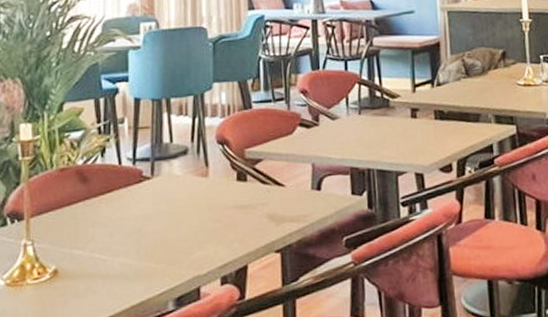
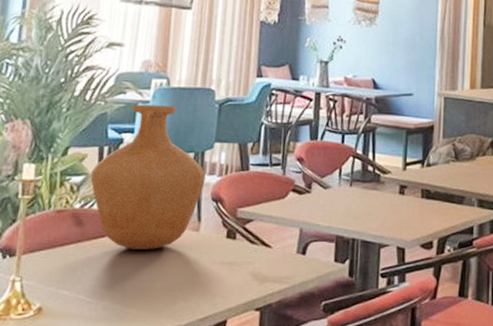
vase: none [89,49,208,202] -> present [90,104,206,250]

